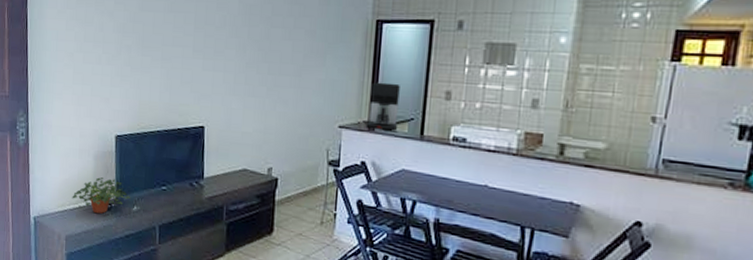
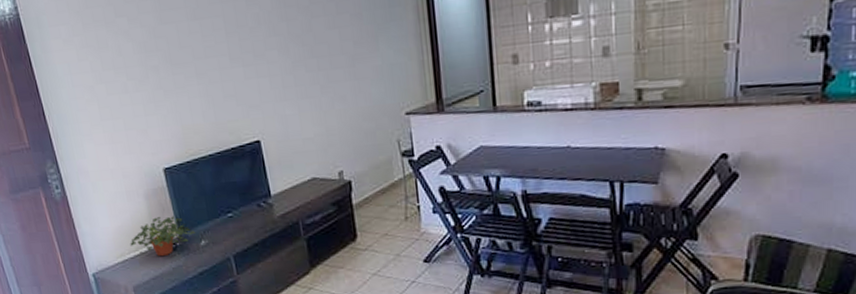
coffee maker: present [367,82,400,131] -> none [433,56,467,110]

